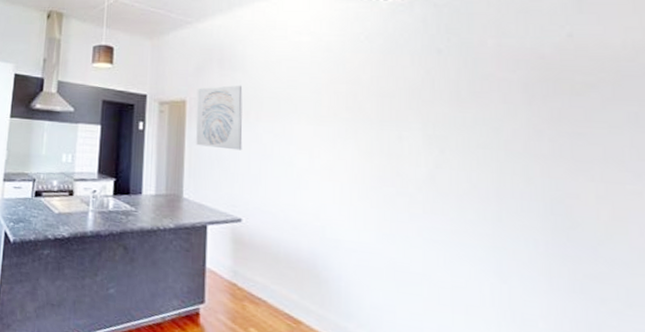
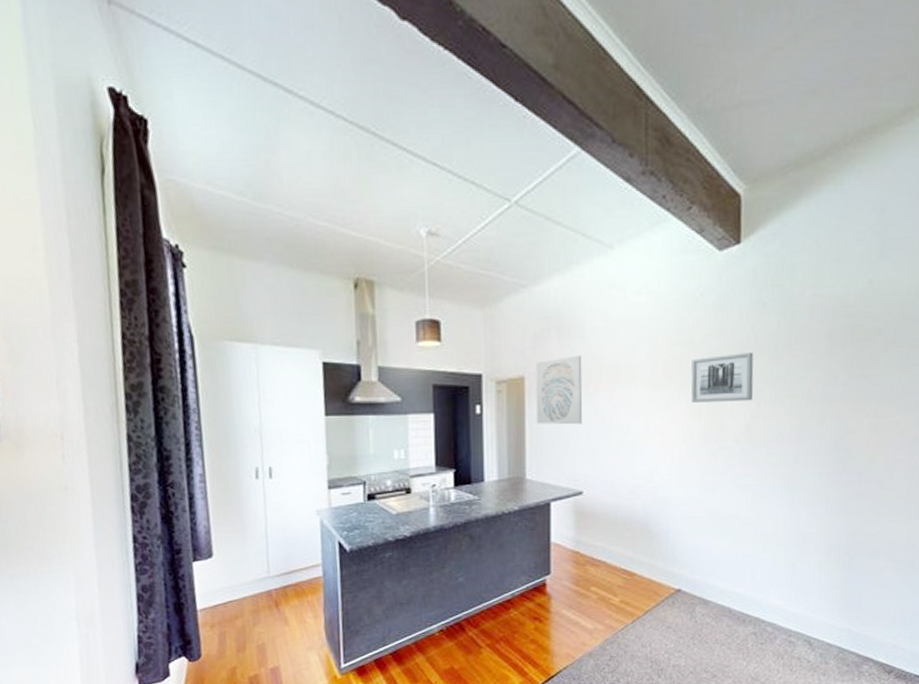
wall art: none [359,96,435,147] -> present [691,353,754,403]

